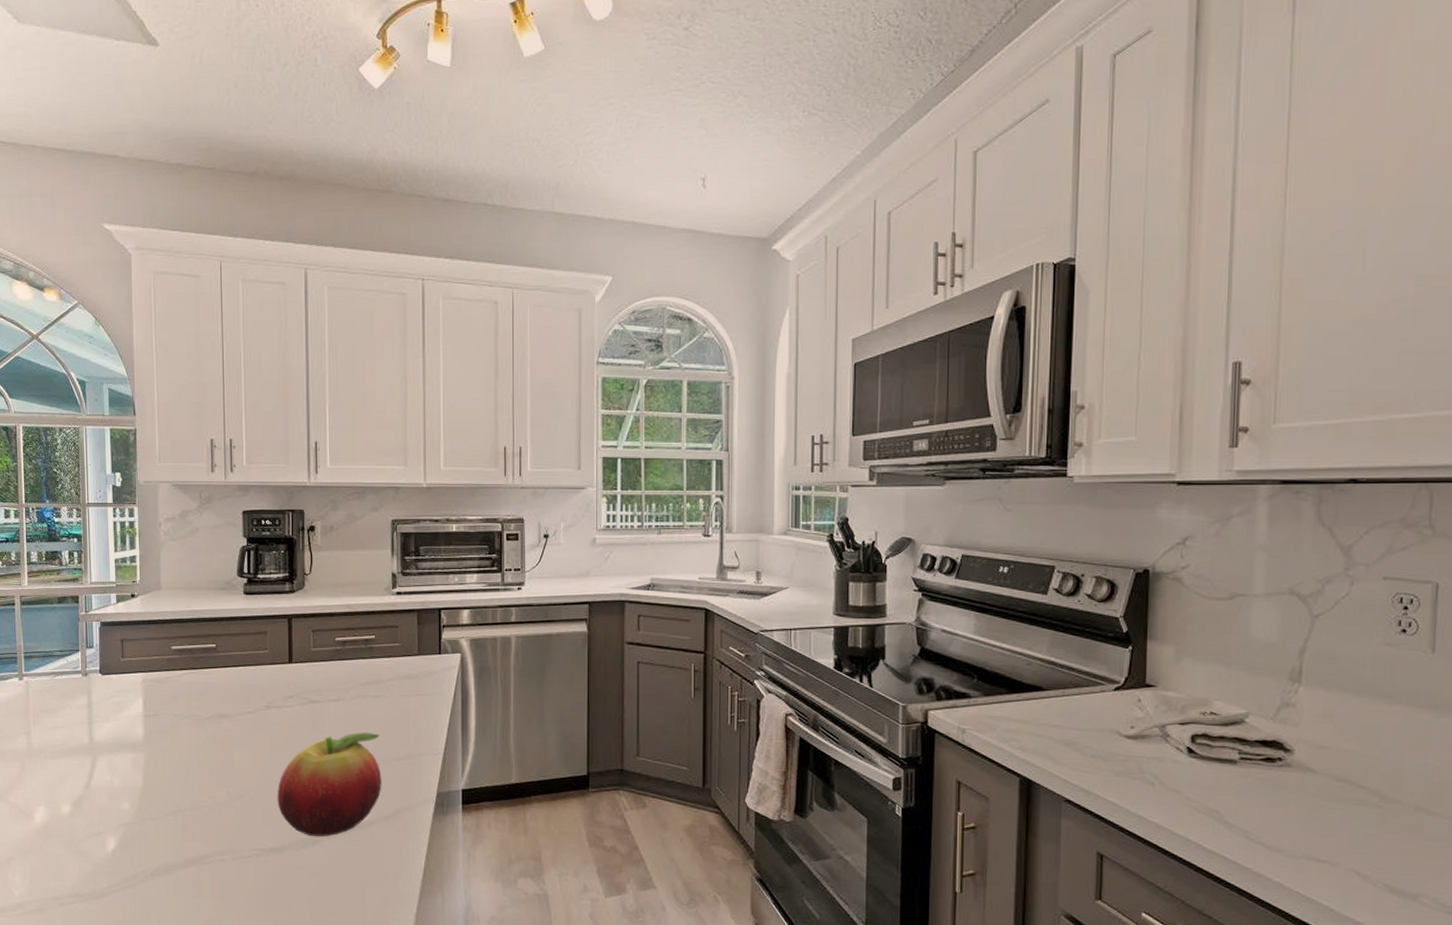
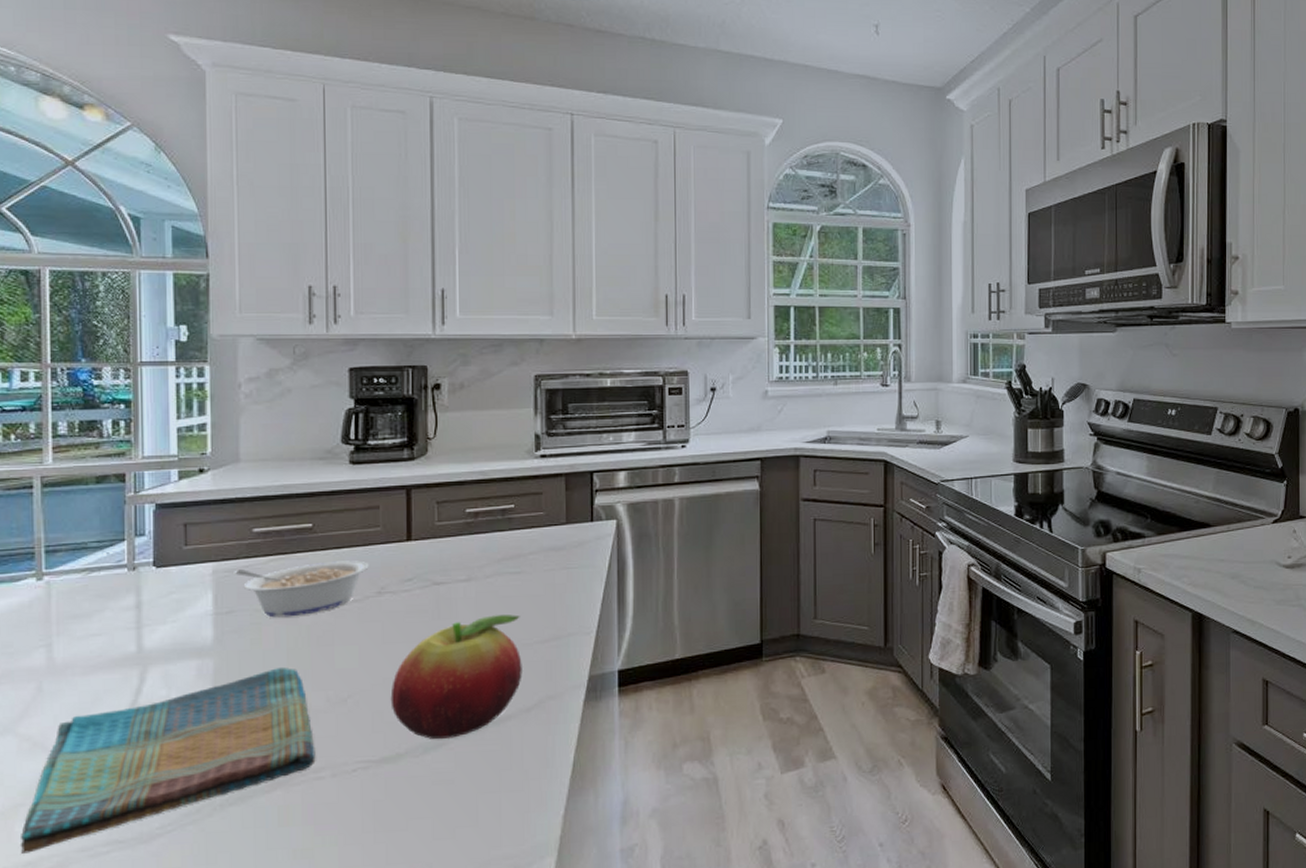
dish towel: none [12,764,220,897] -> present [21,666,316,854]
legume: none [158,677,259,723] -> present [234,560,369,618]

